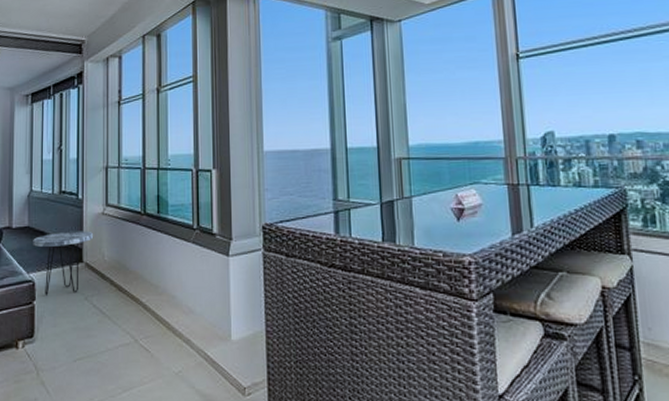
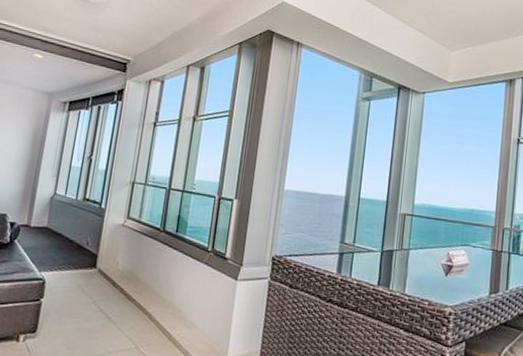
side table: present [33,231,94,295] -> none [49,236,111,296]

